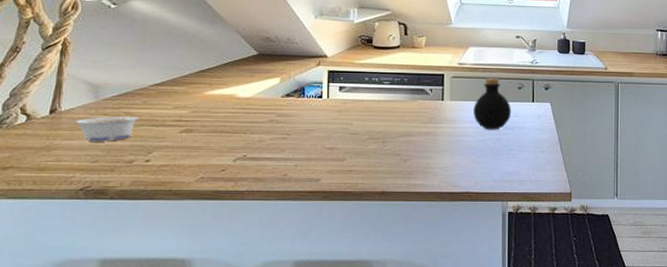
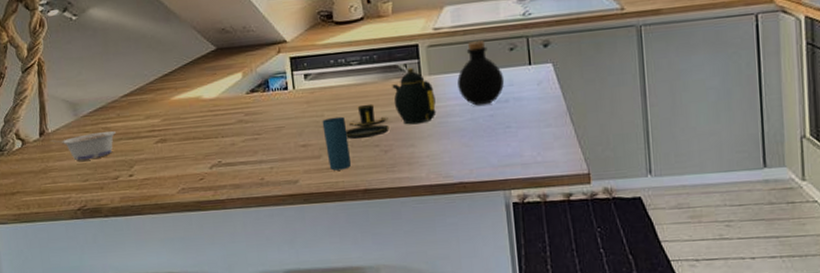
cup: none [350,126,372,173] -> present [322,116,351,171]
teapot: none [371,92,453,147] -> present [346,67,437,139]

